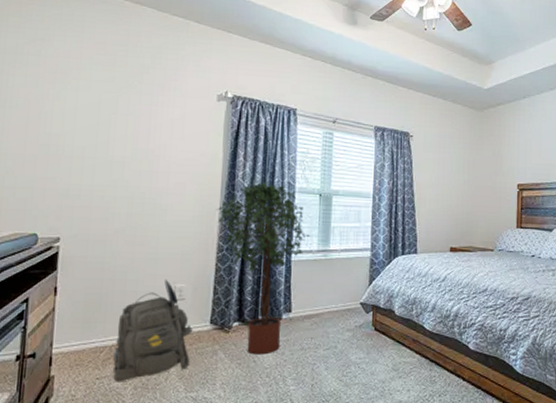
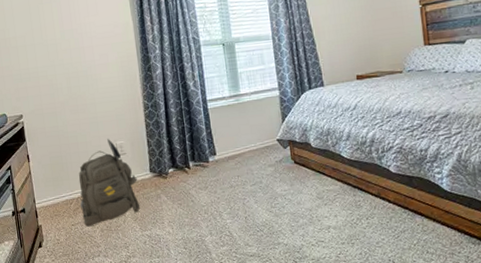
potted tree: present [217,182,311,355] -> none [137,41,222,195]

